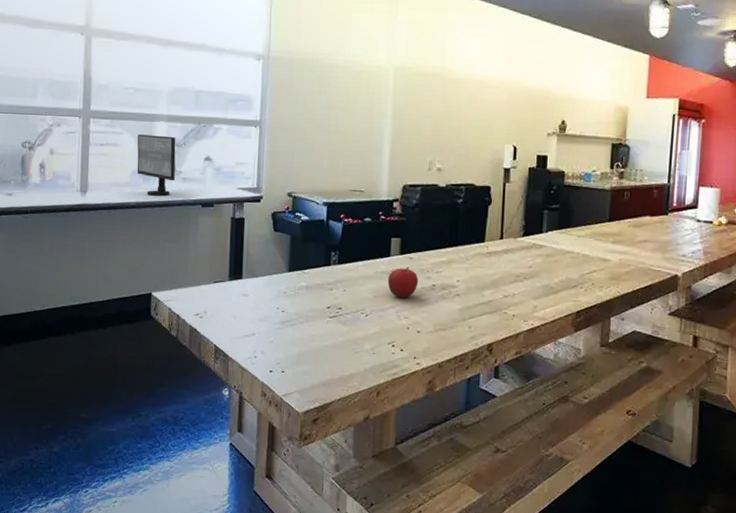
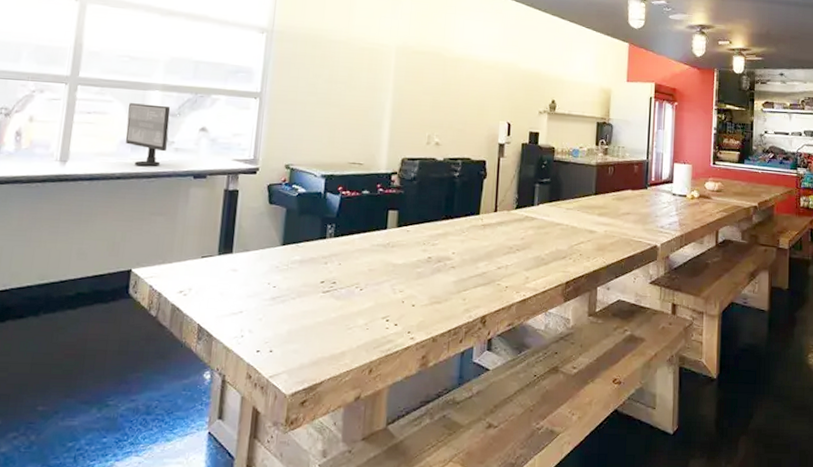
fruit: present [387,267,419,298] -> none [383,240,415,271]

